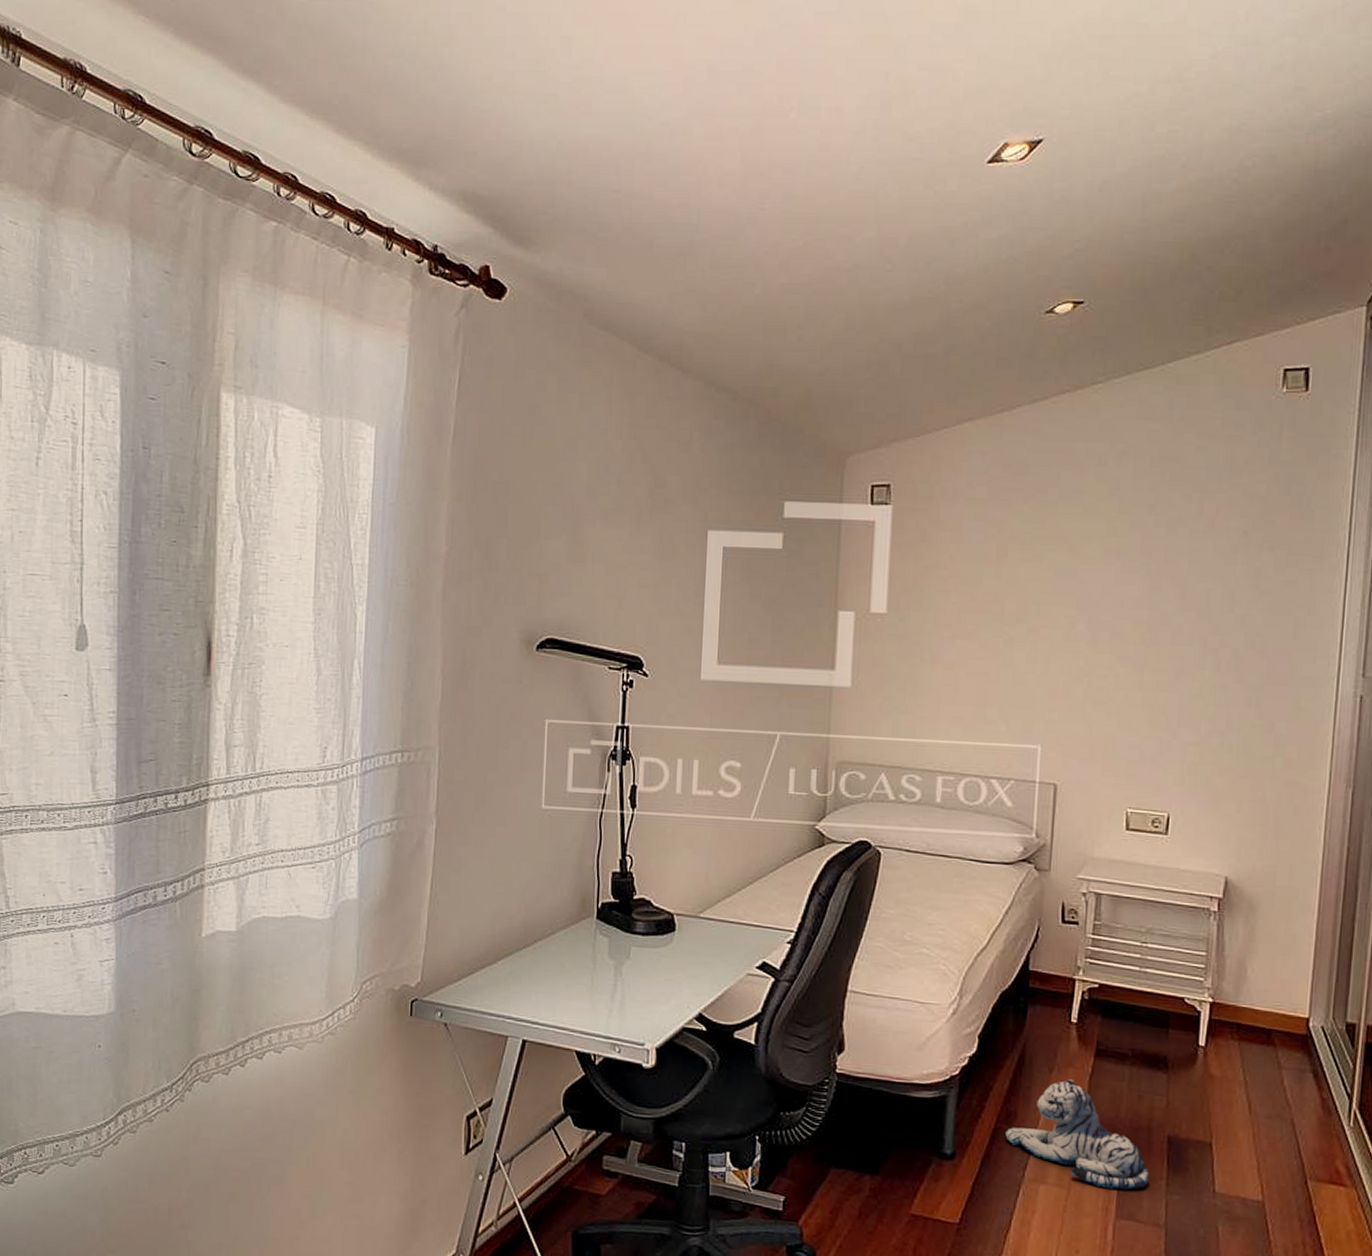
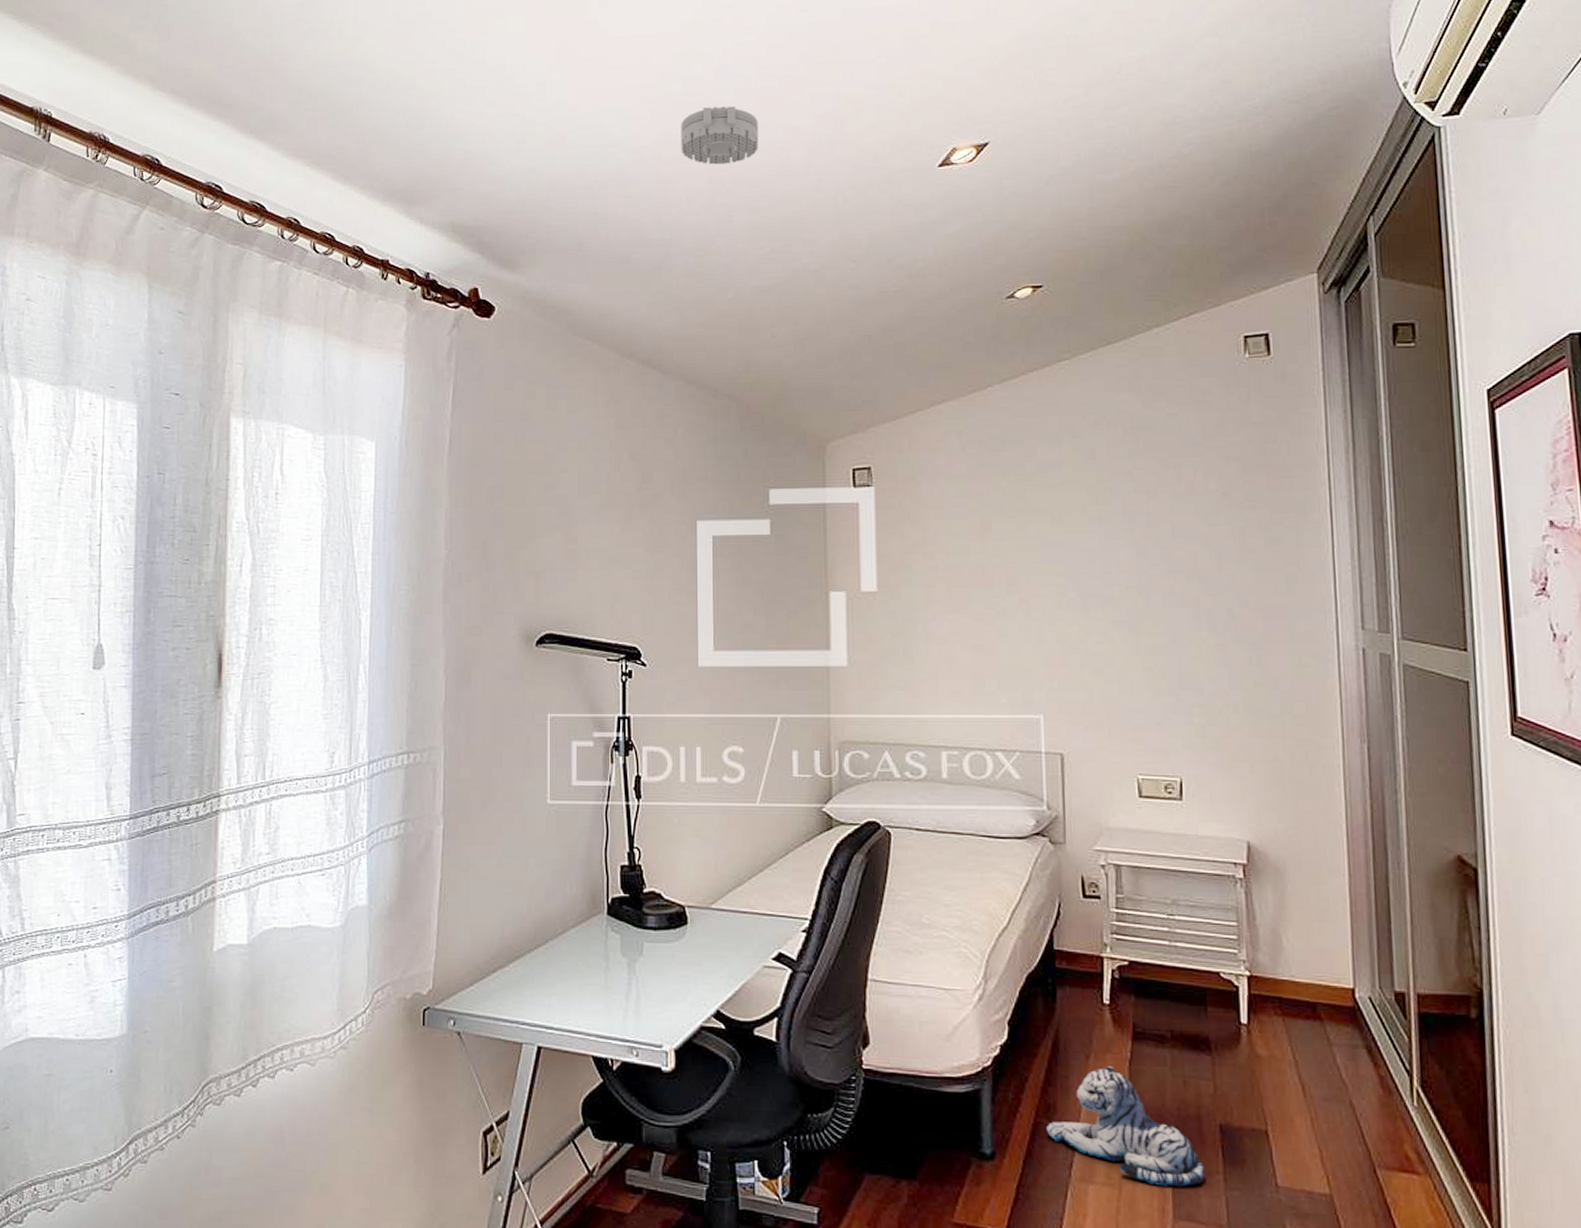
smoke detector: none [714,78,800,145] -> present [681,106,759,165]

